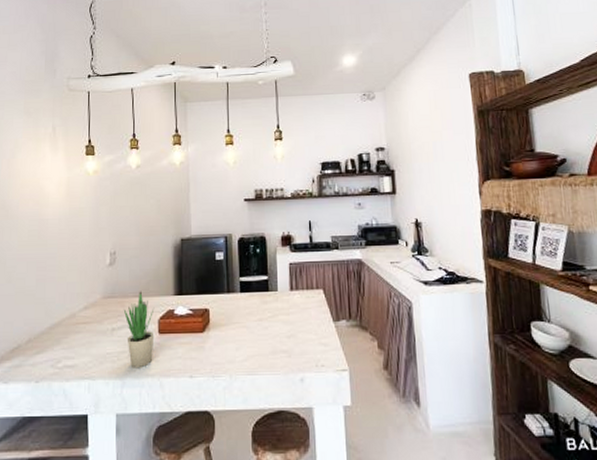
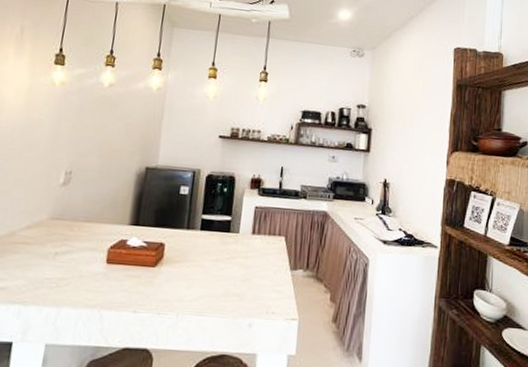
potted plant: present [123,291,155,368] -> none [69,216,106,298]

